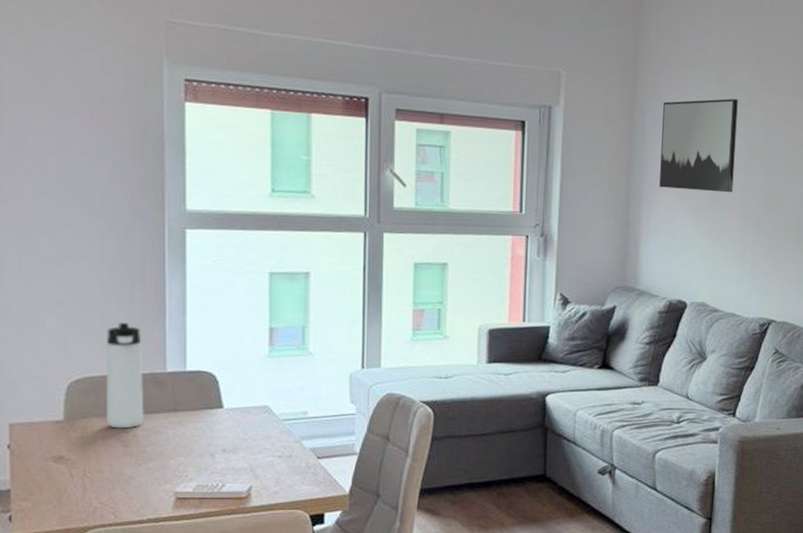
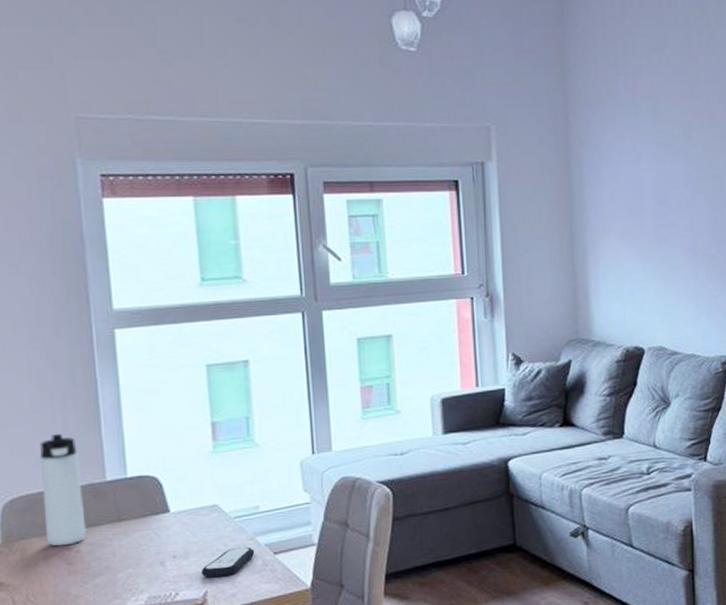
remote control: none [247,448,300,474] -> present [201,546,255,578]
wall art: present [659,98,738,193] -> none [599,135,679,233]

